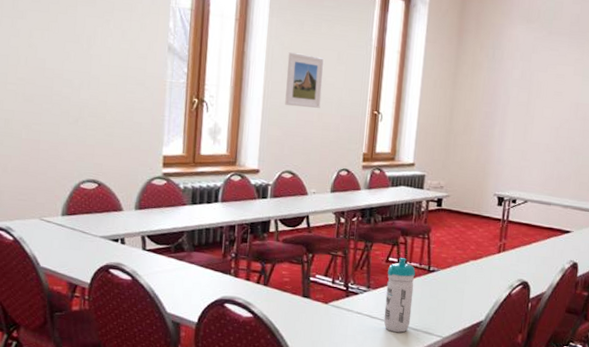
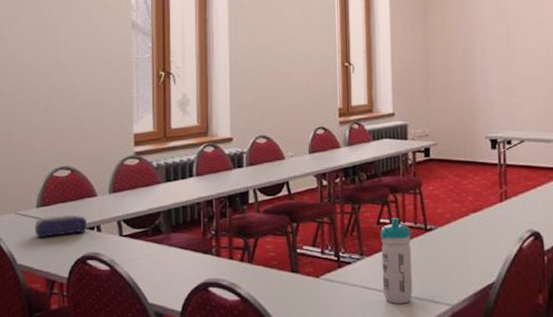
pencil case: none [59,225,111,244] -> present [34,214,87,237]
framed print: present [285,52,324,108] -> none [250,14,289,68]

